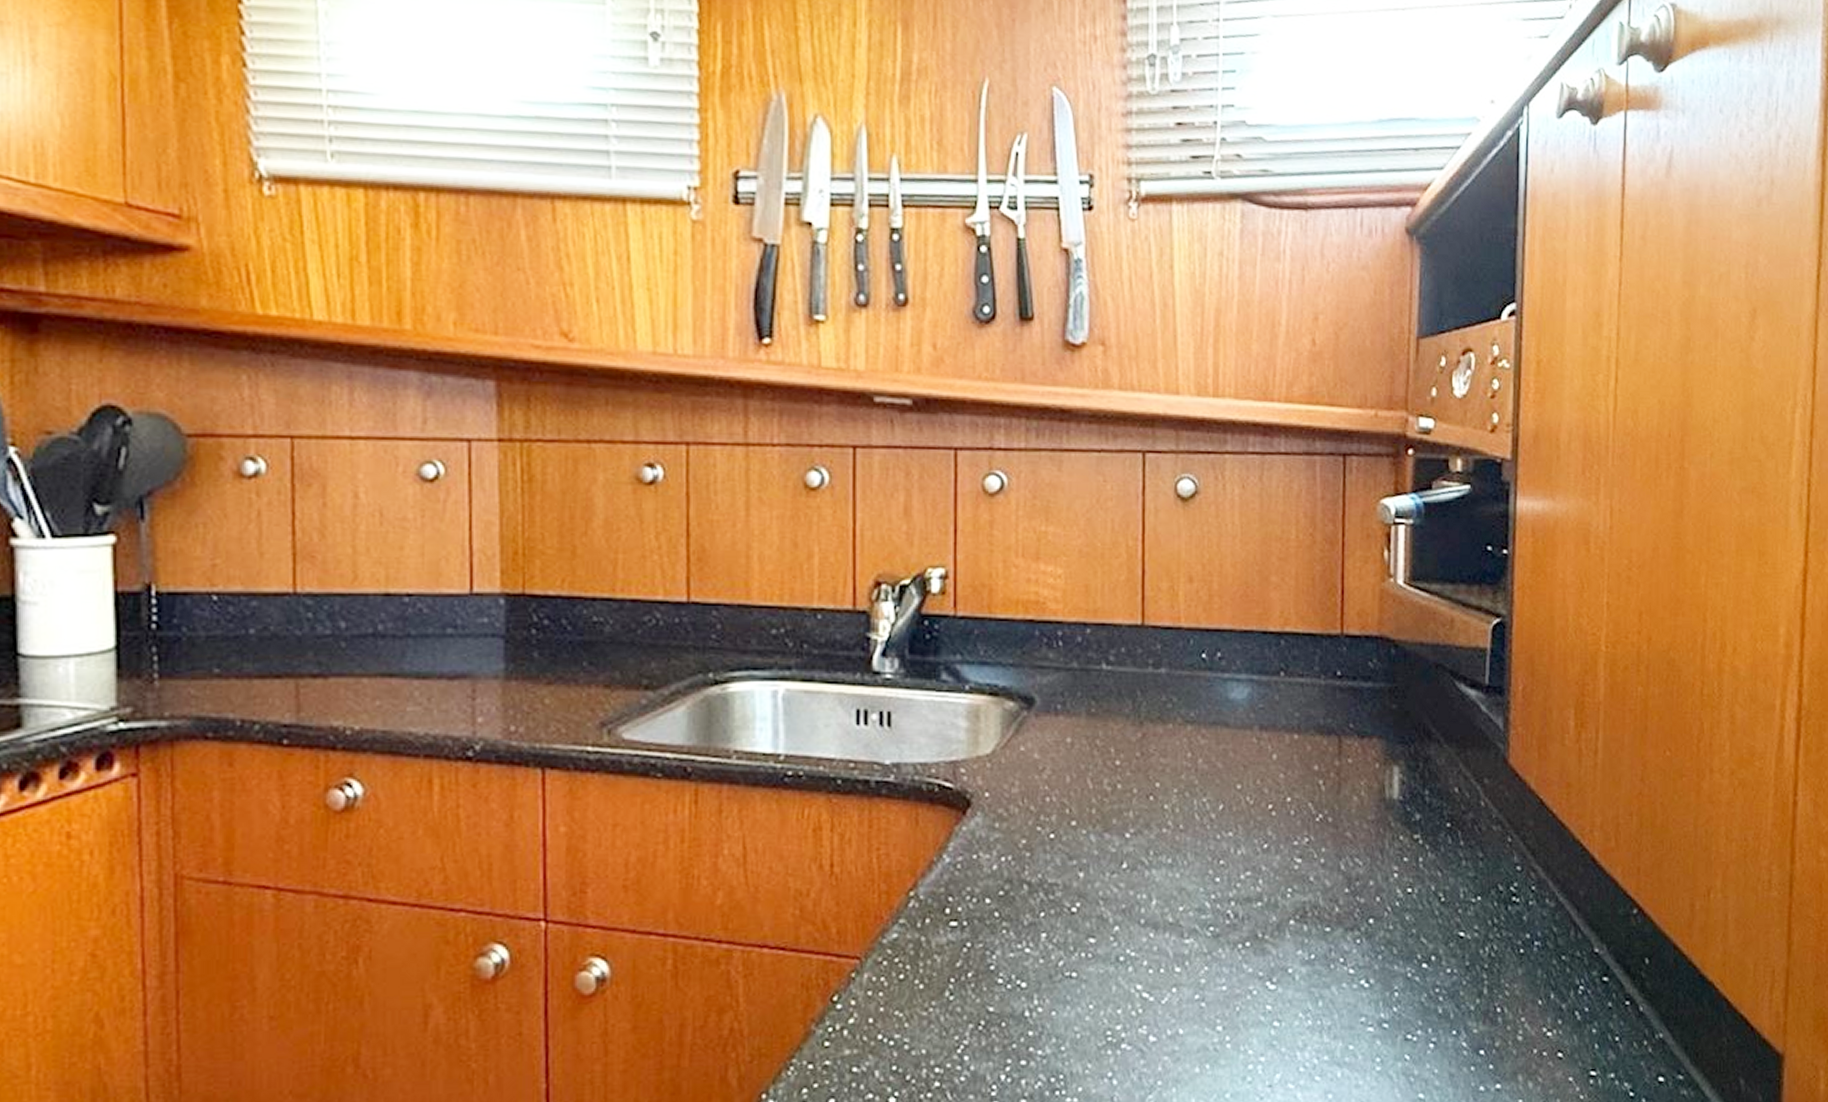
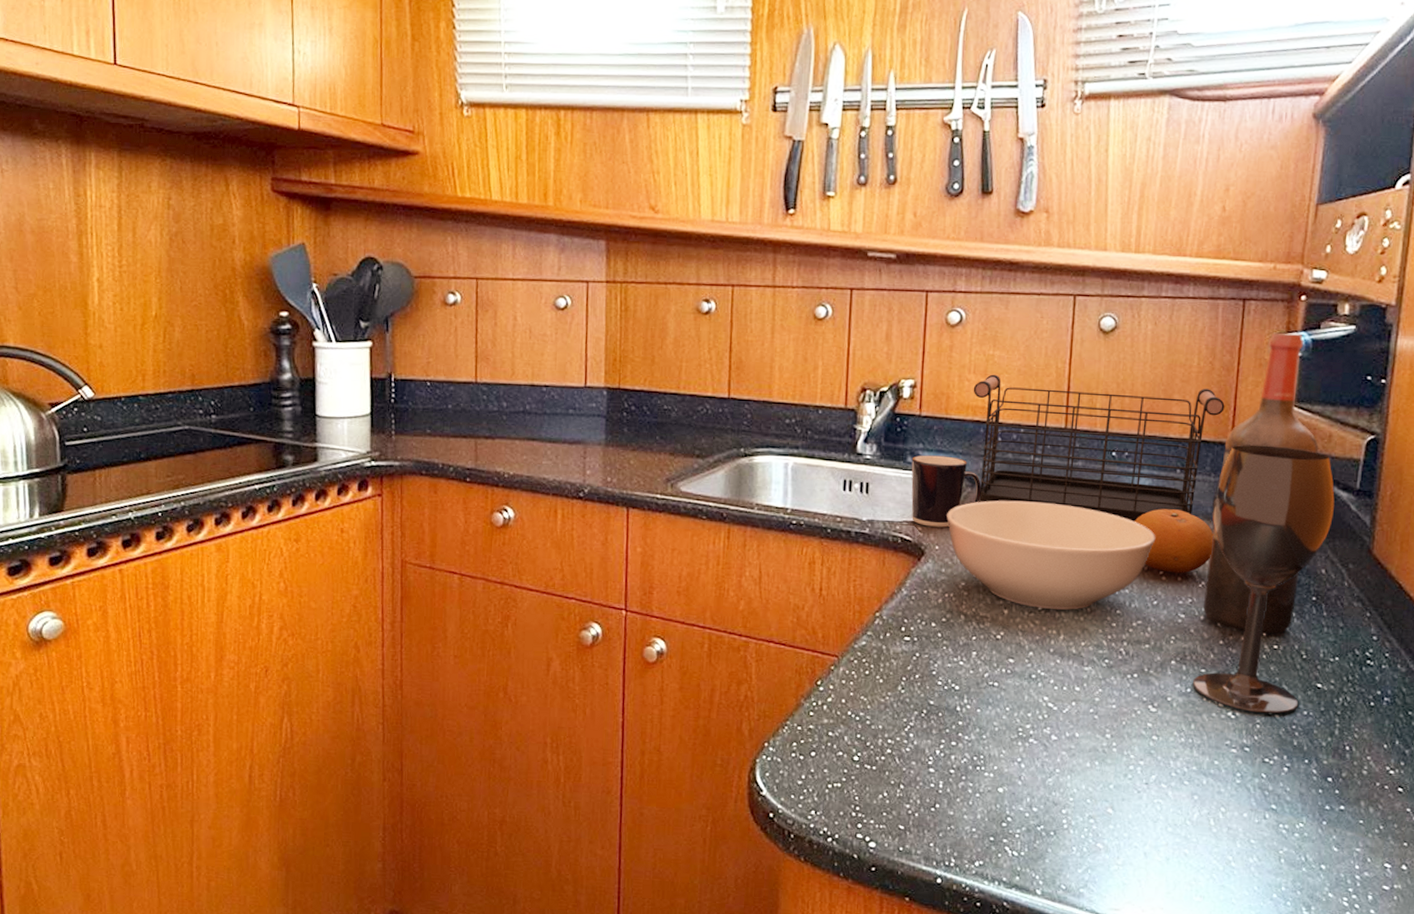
mug: none [947,669,1040,767] -> present [911,455,981,528]
bowl: none [997,724,1261,866] -> present [947,500,1156,610]
dish rack: none [1022,557,1331,742] -> present [973,374,1225,522]
fruit: none [1233,723,1329,806] -> present [1134,509,1214,574]
wine glass: none [1316,636,1462,978] -> present [1192,444,1335,715]
wine bottle: none [1322,495,1440,875] -> present [1202,332,1319,634]

